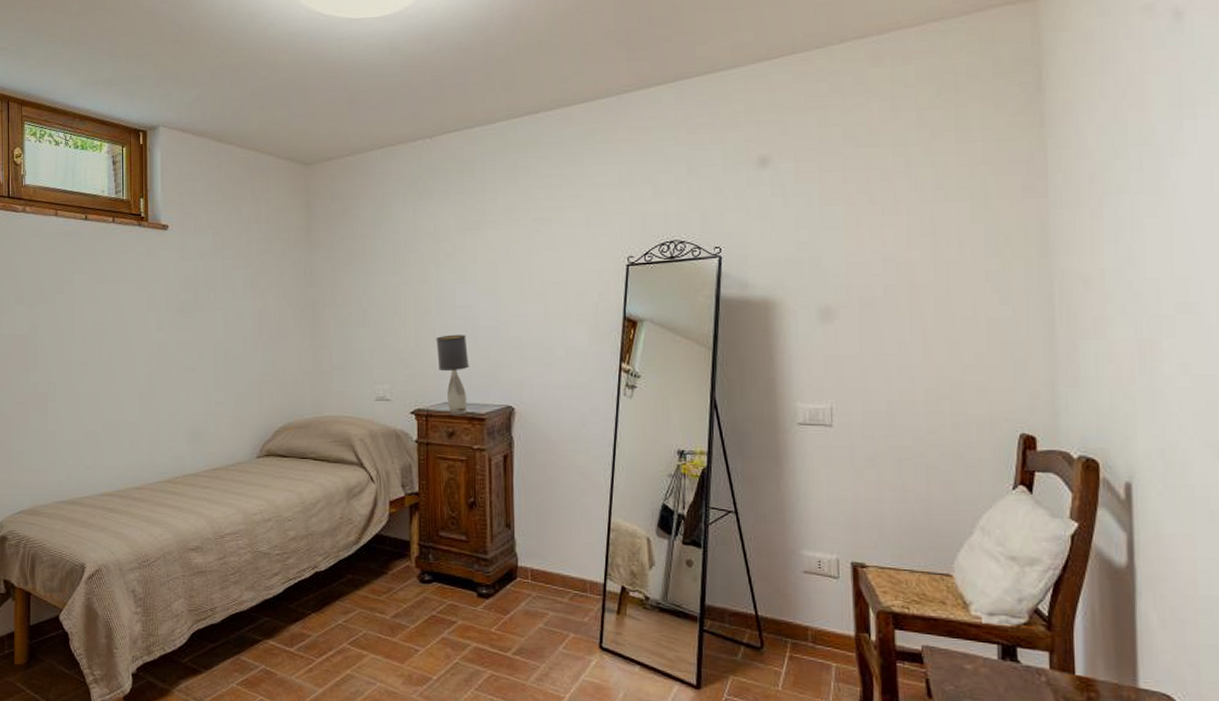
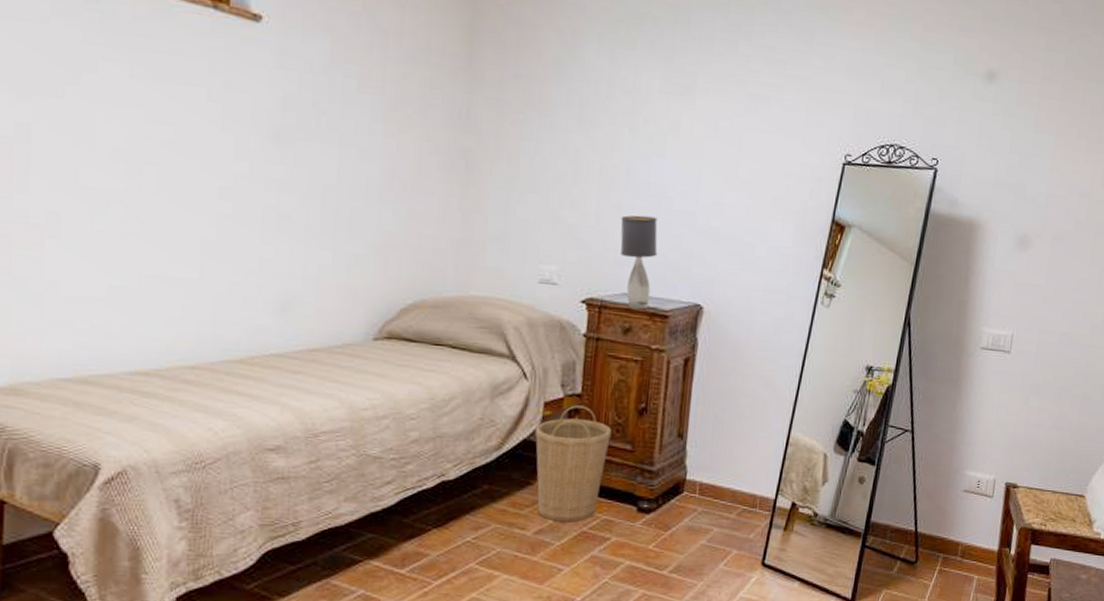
basket: none [384,502,448,607] -> present [534,405,613,523]

